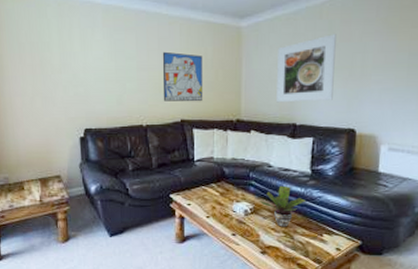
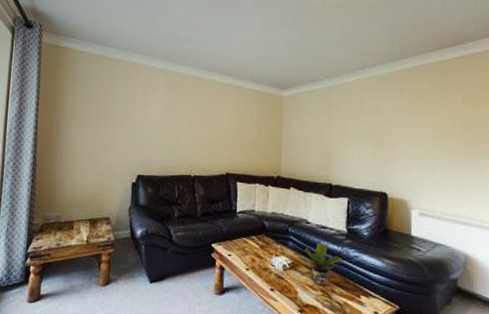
wall art: present [162,51,202,102] -> none [211,112,248,158]
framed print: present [276,34,336,103] -> none [314,107,366,165]

